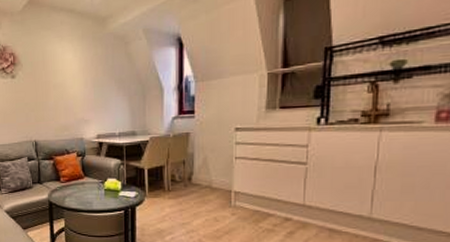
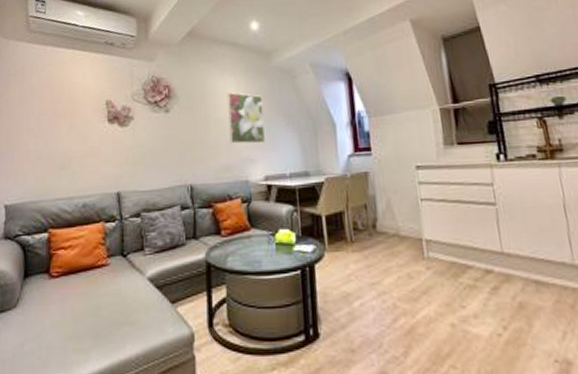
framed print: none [64,59,98,107] -> present [226,92,265,144]

